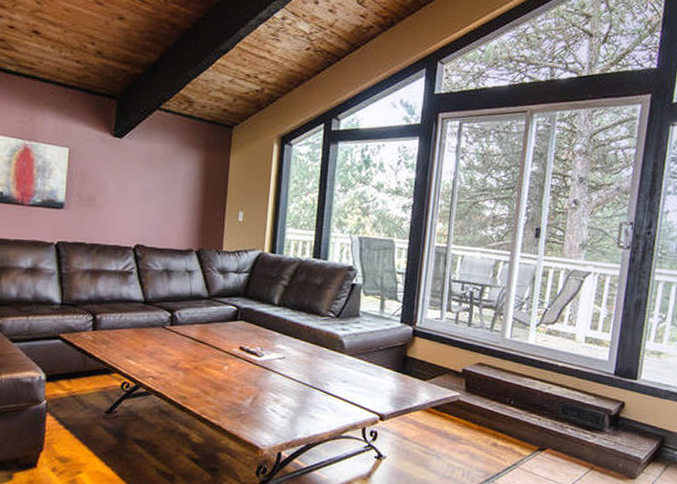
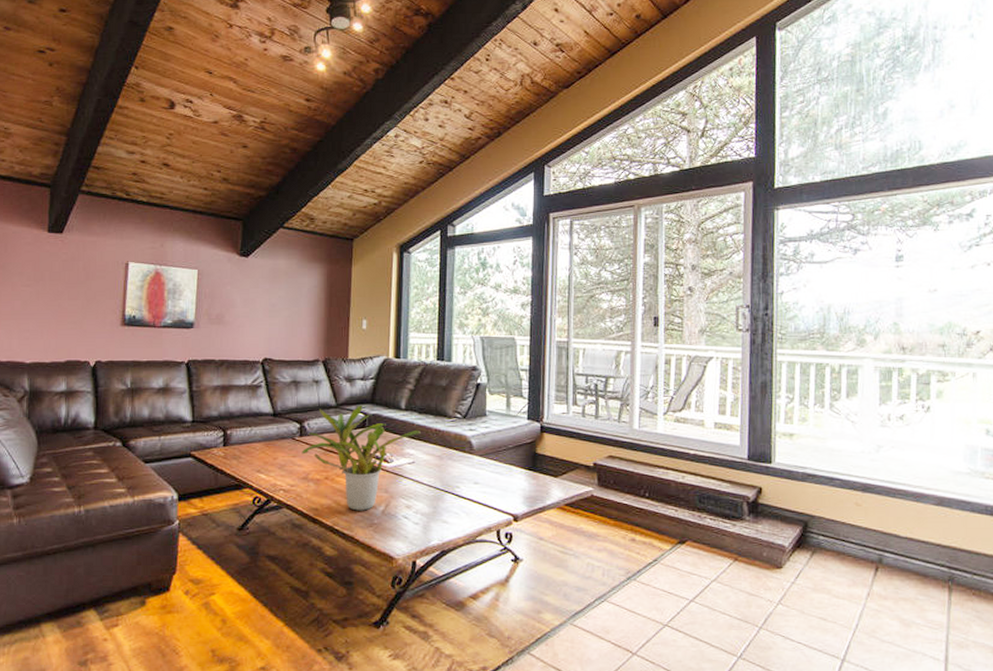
potted plant: none [171,298,293,402] -> present [301,405,421,511]

